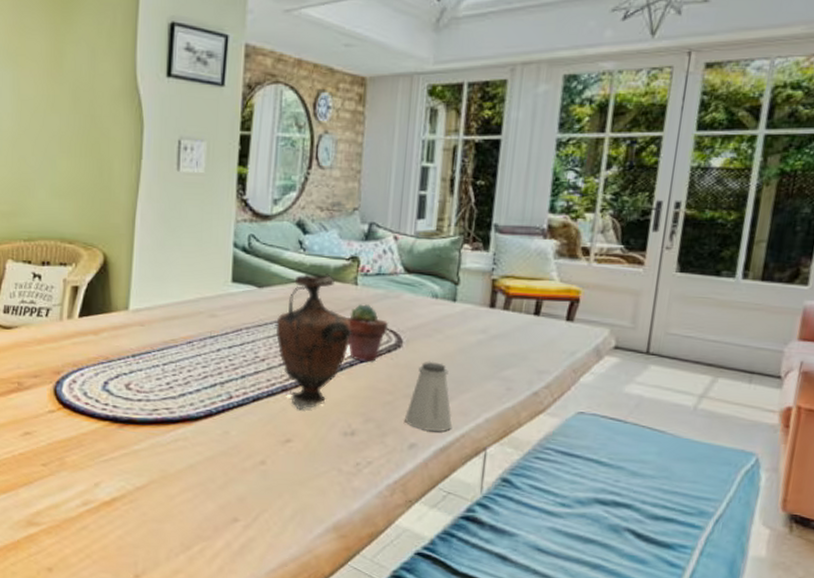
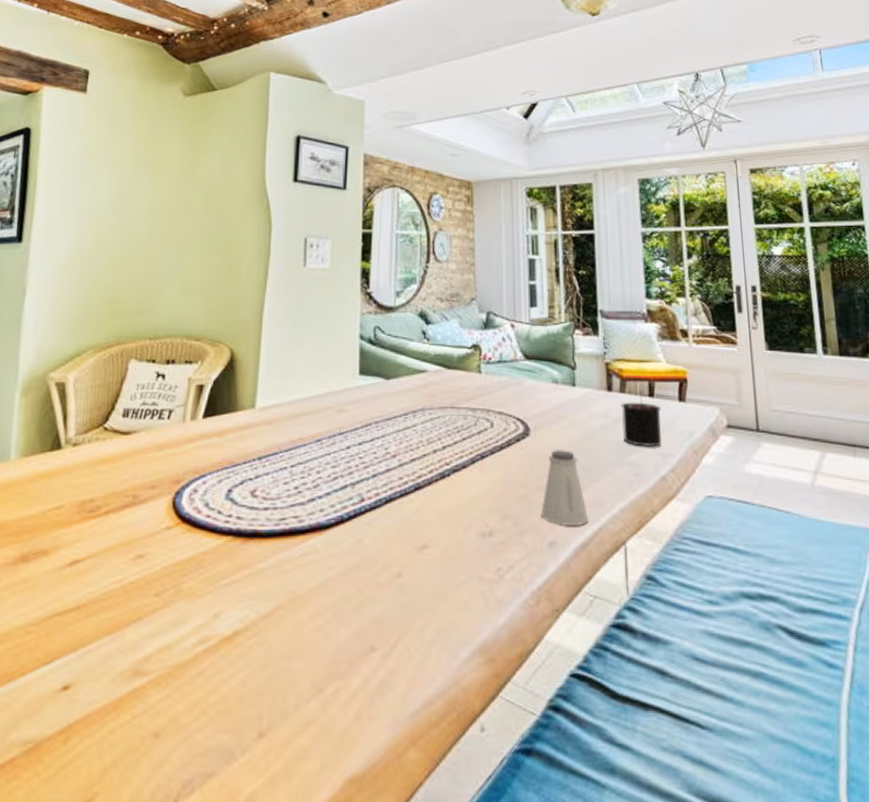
vase: present [275,274,352,410] -> none [405,363,480,510]
potted succulent: present [347,304,389,362] -> none [474,392,515,452]
candle: none [499,308,546,365] -> present [621,390,662,448]

